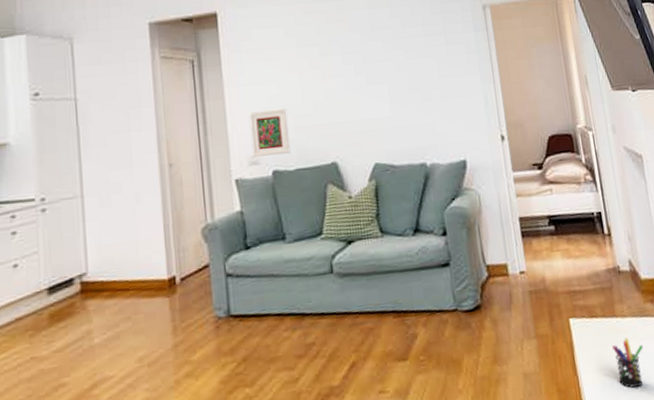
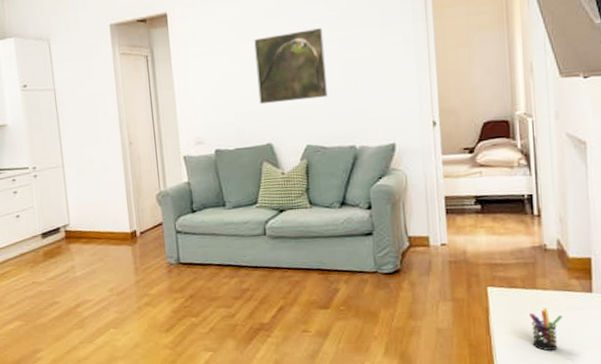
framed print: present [248,108,291,157] -> none [195,96,231,138]
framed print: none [314,35,394,118] -> present [254,28,328,105]

